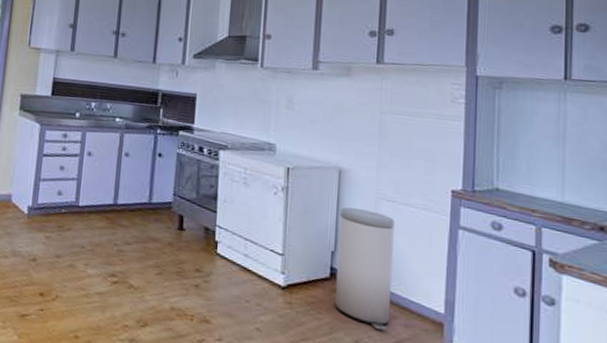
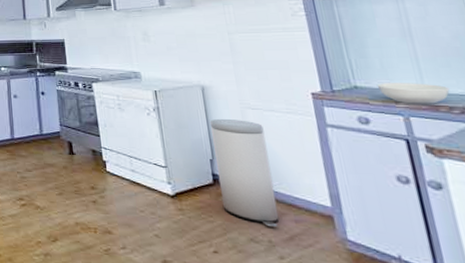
bowl: none [518,188,587,218] -> present [376,83,450,105]

